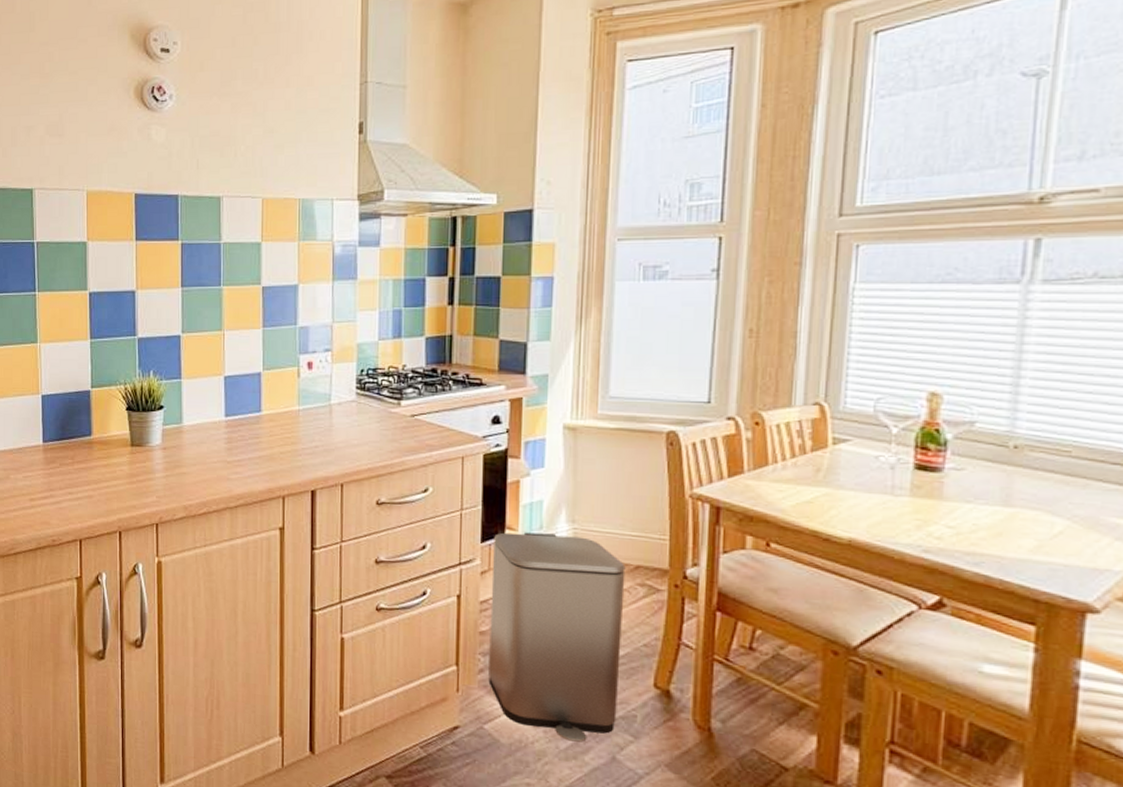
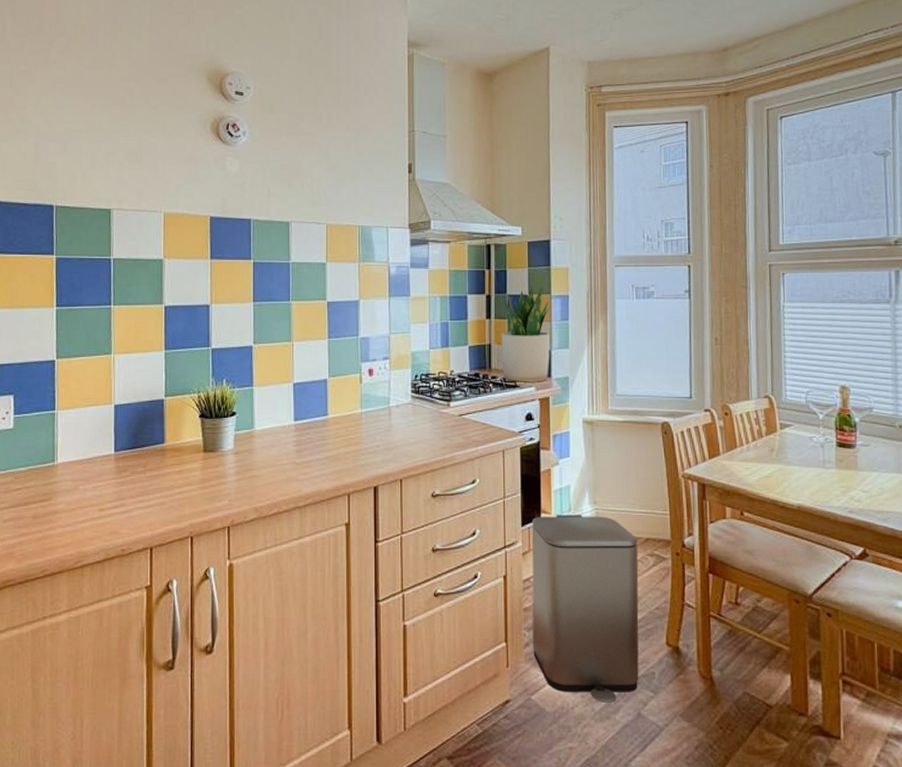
planter: none [465,265,529,380] -> present [501,286,550,382]

